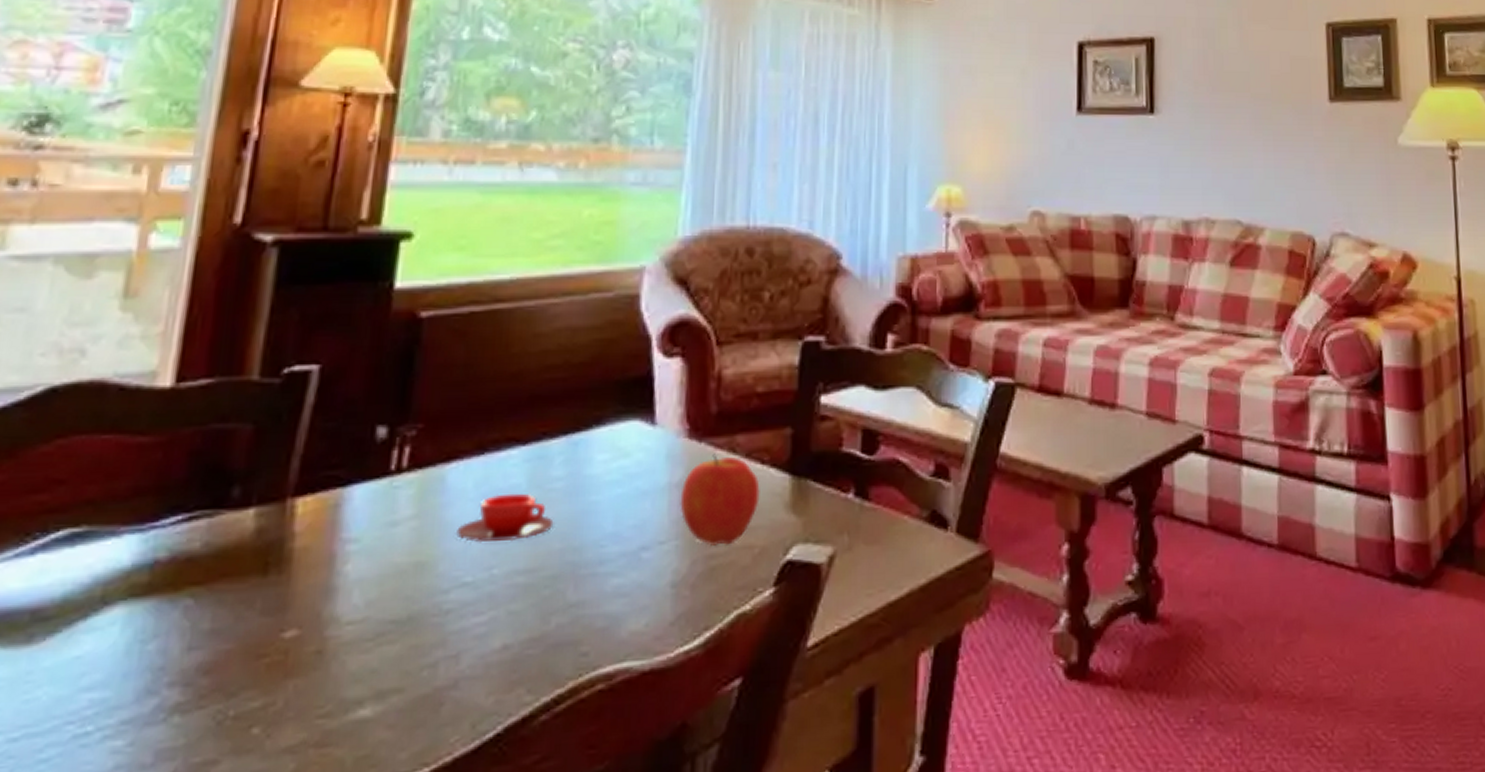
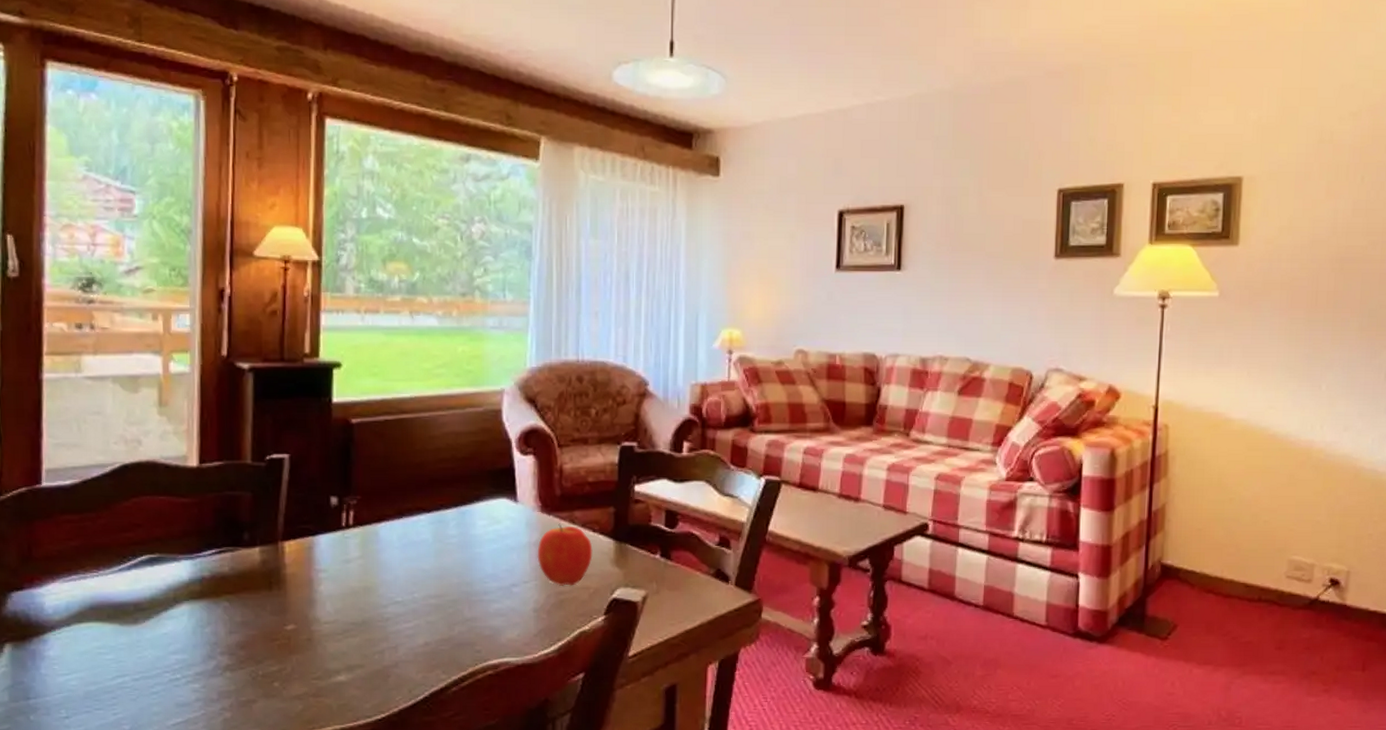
teacup: present [456,493,554,543] -> none [389,545,452,576]

